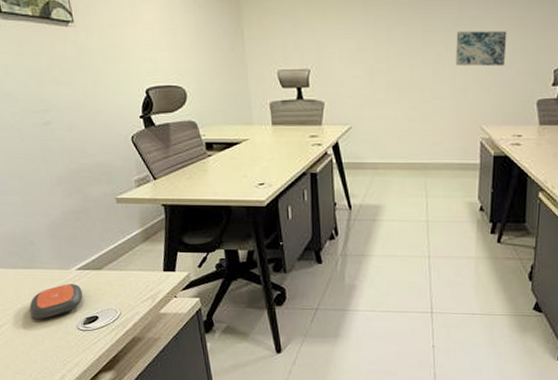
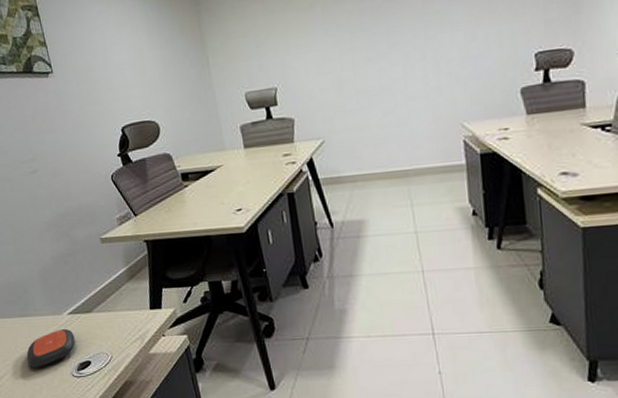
wall art: present [455,31,507,67] -> none [422,21,479,64]

